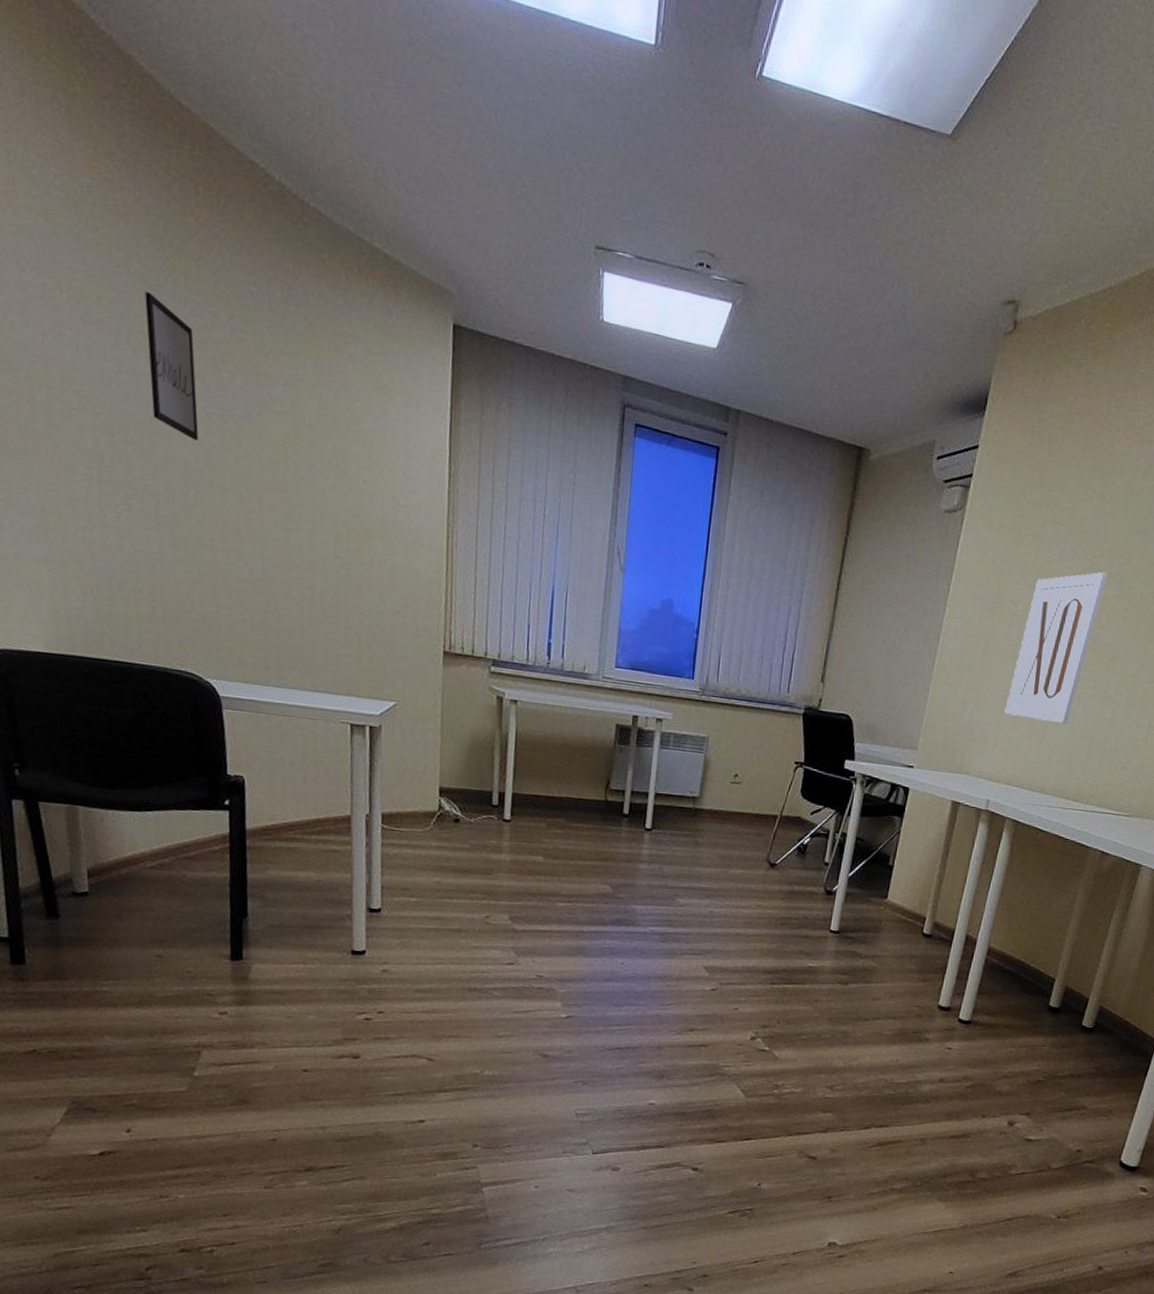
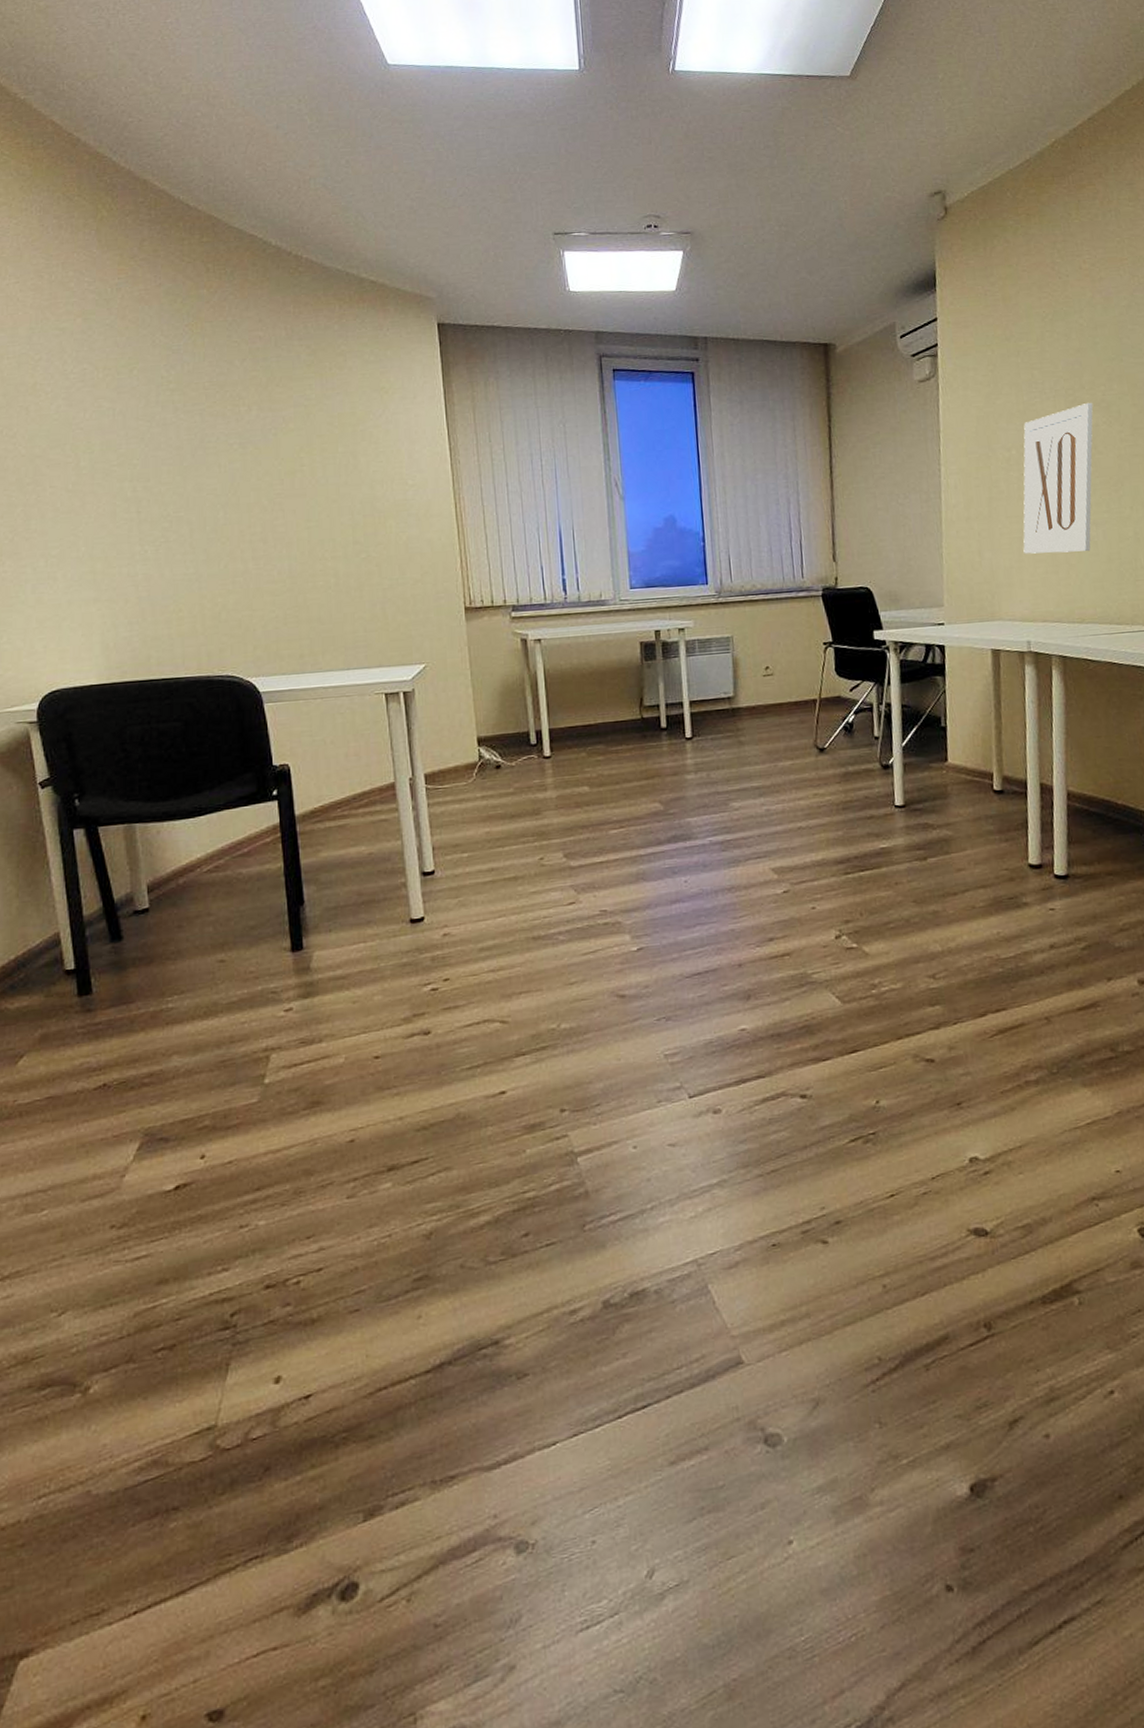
wall art: present [145,291,199,441] -> none [169,356,224,469]

